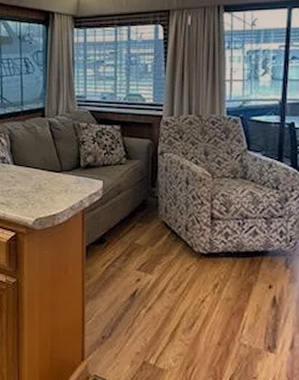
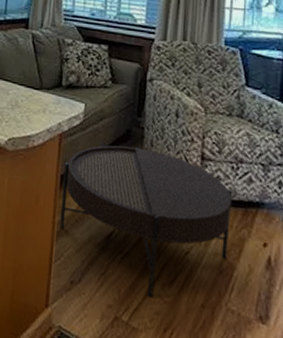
coffee table: none [88,214,239,342] -> present [59,145,231,297]

